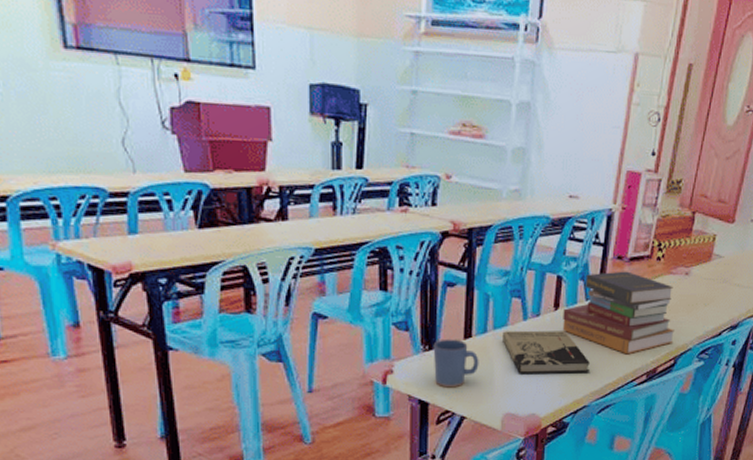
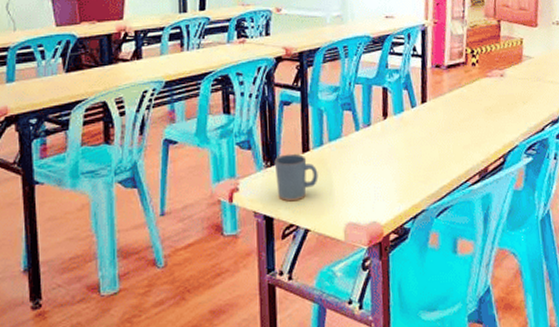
book: present [501,330,591,374] -> none [337,138,425,183]
books: present [562,271,675,355] -> none [392,78,500,156]

